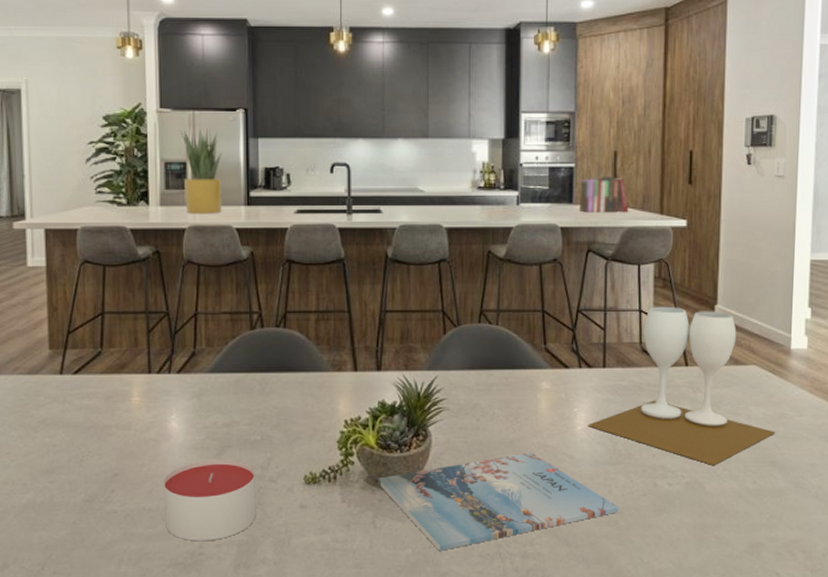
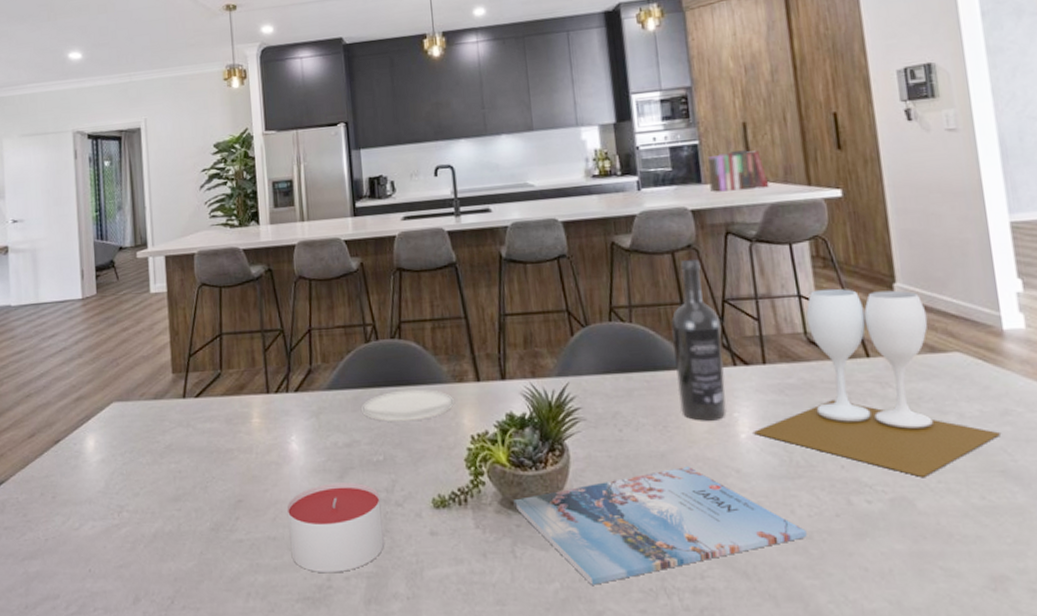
planter: present [180,128,223,214] -> none [285,144,330,230]
plate: none [243,376,331,406] -> present [361,389,454,423]
wine bottle: none [530,271,573,414] -> present [671,259,727,421]

